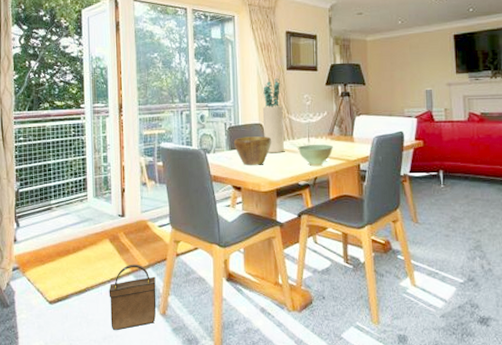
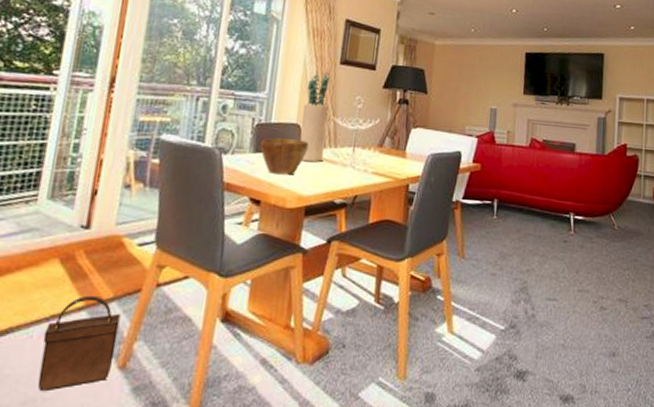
bowl: present [298,145,334,166] -> none [339,155,382,182]

